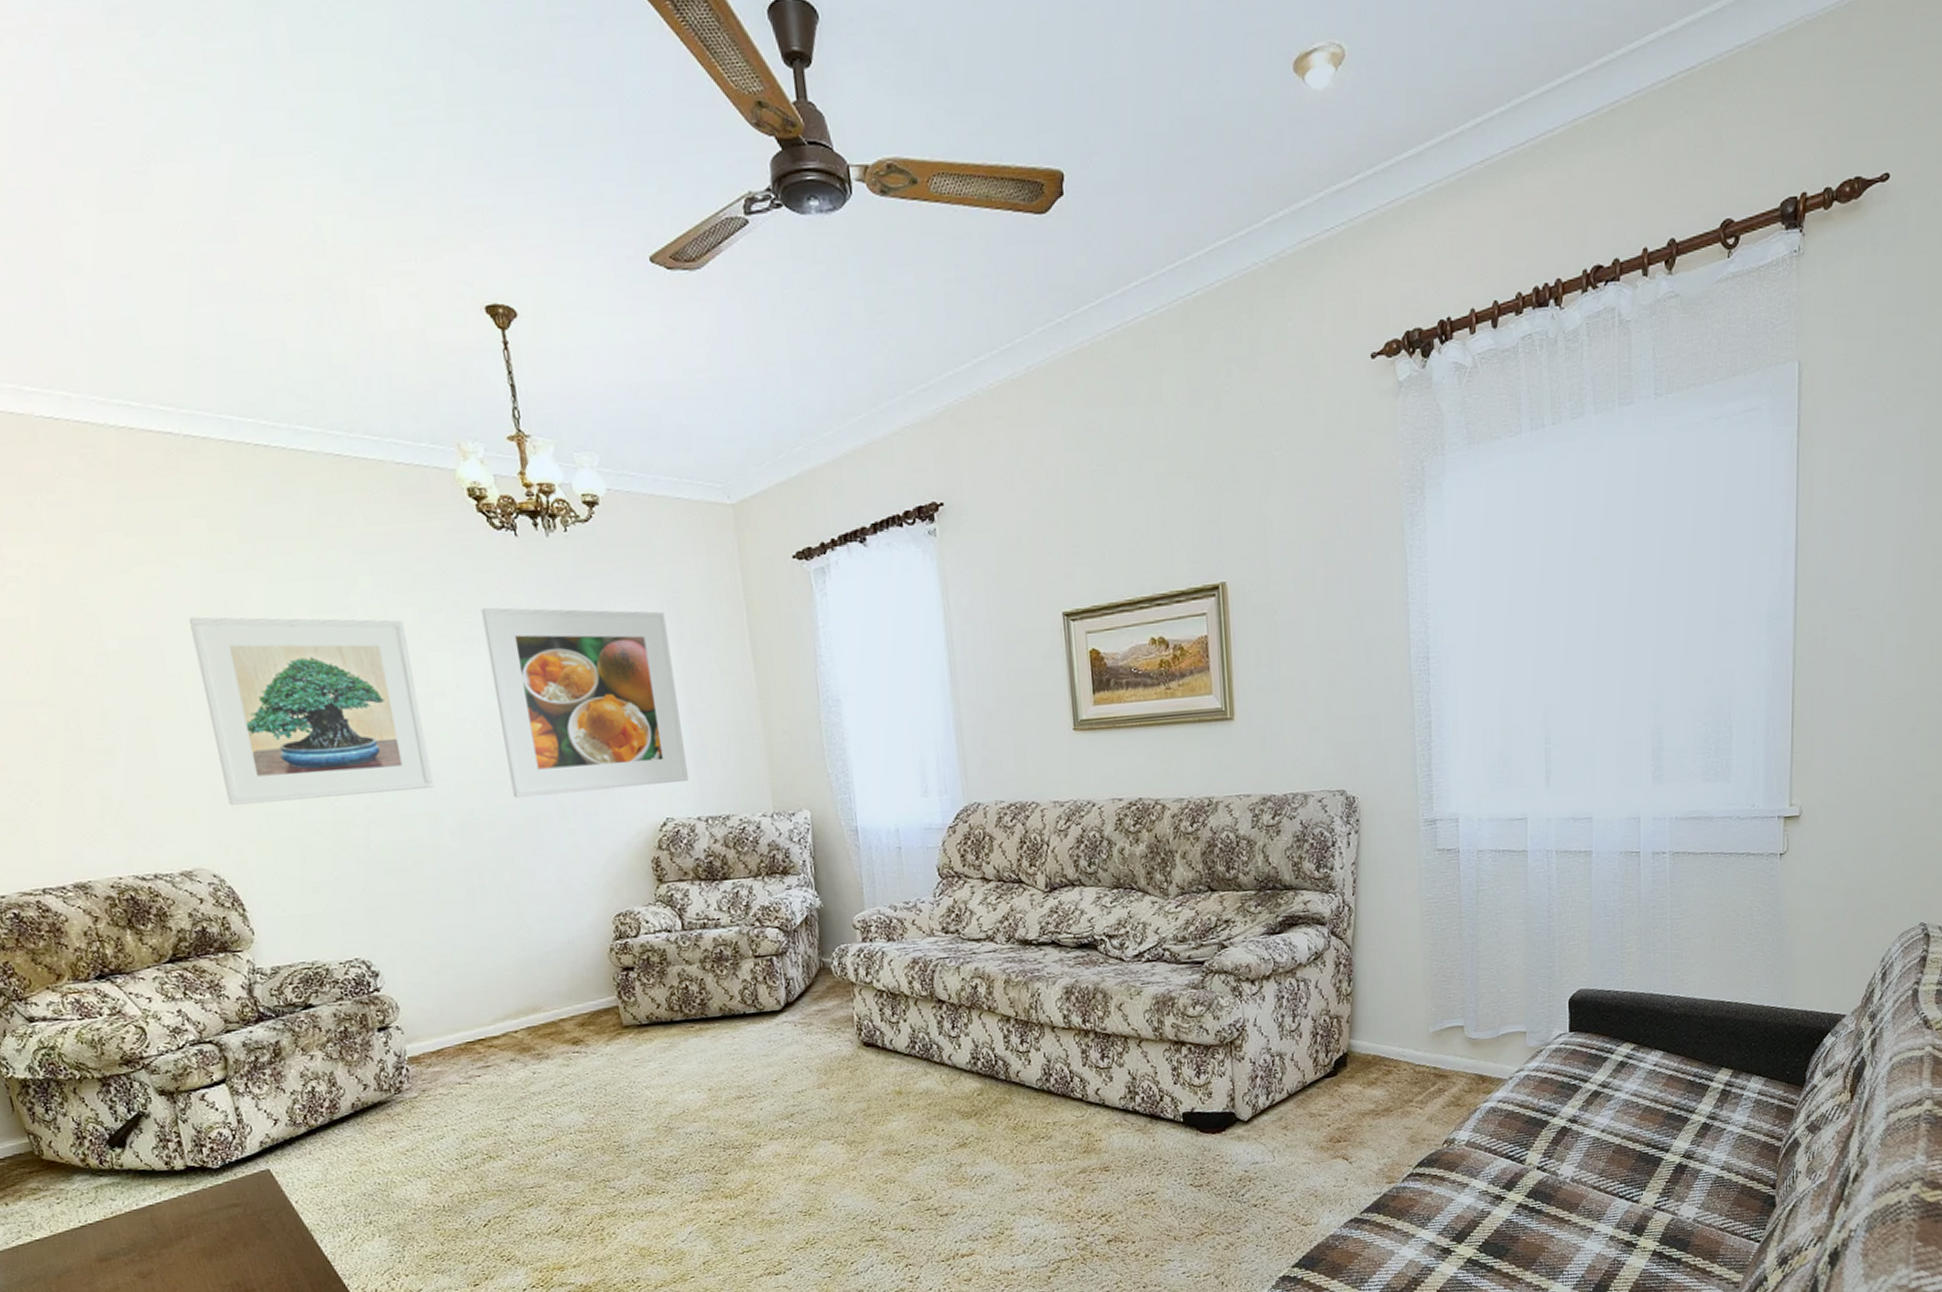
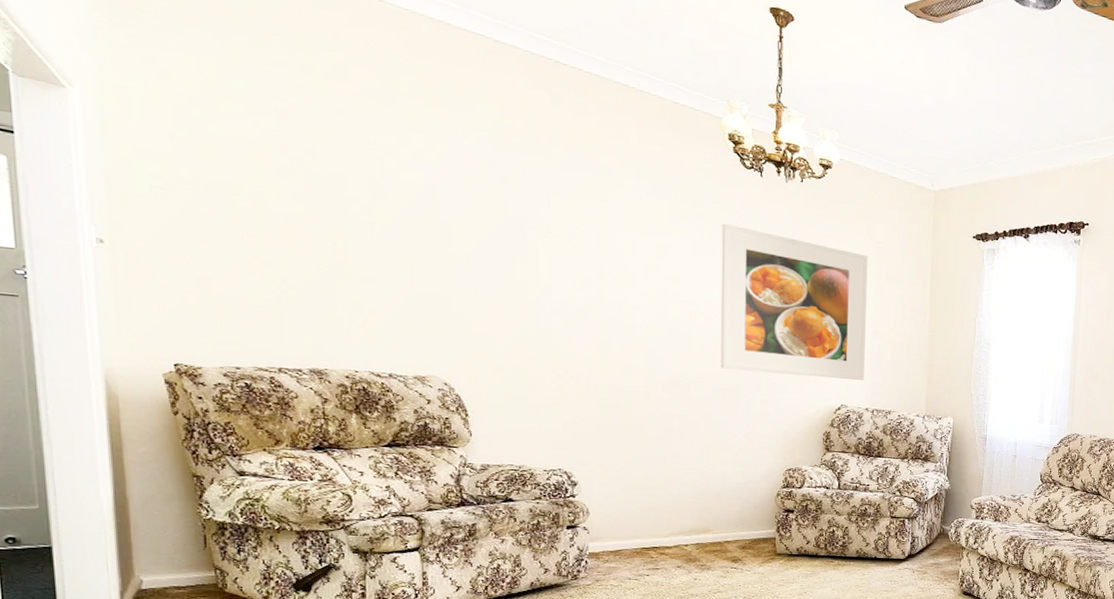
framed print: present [189,617,434,806] -> none [468,179,656,349]

